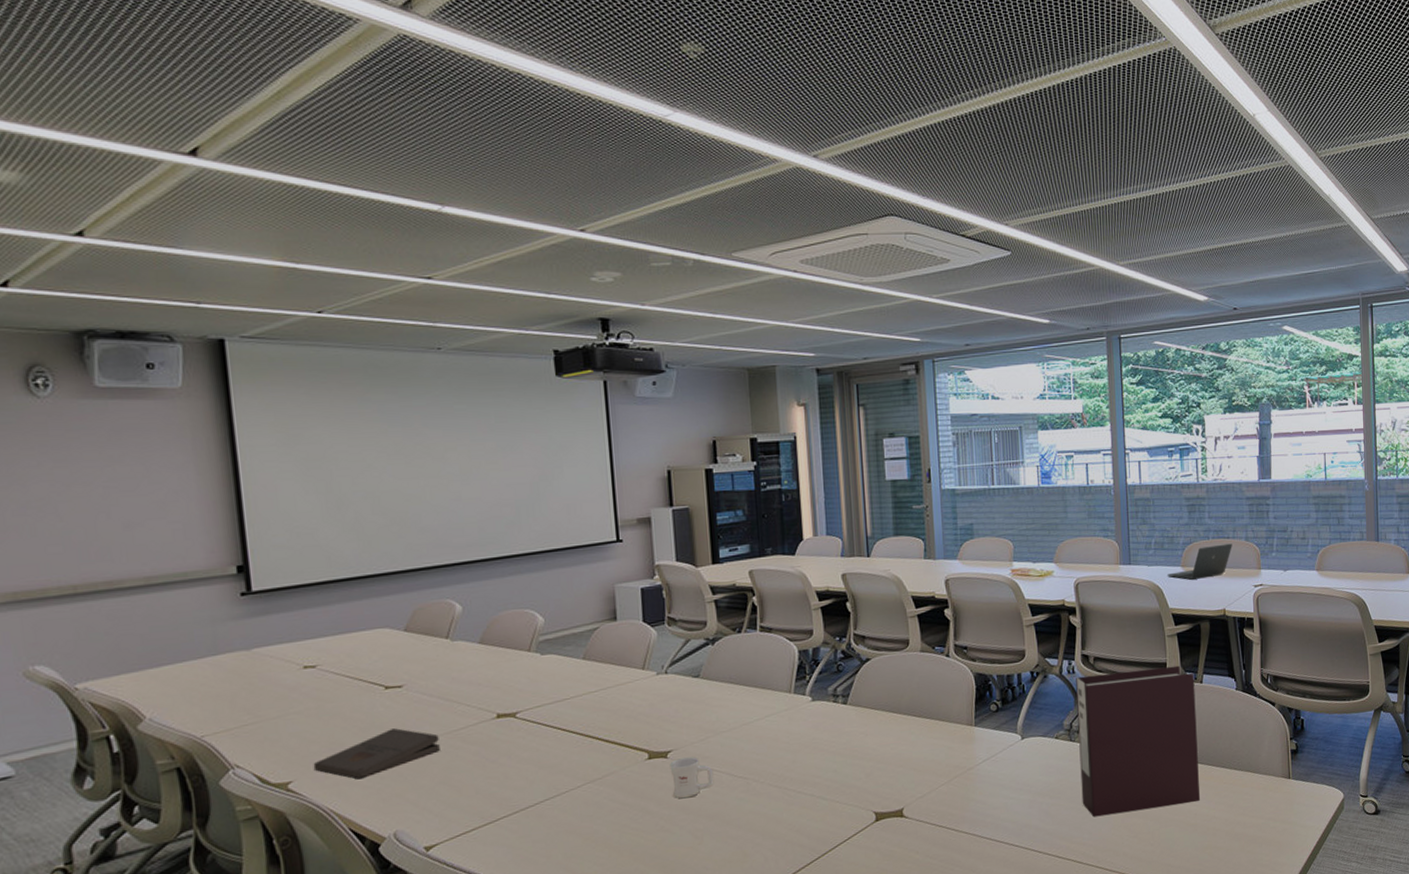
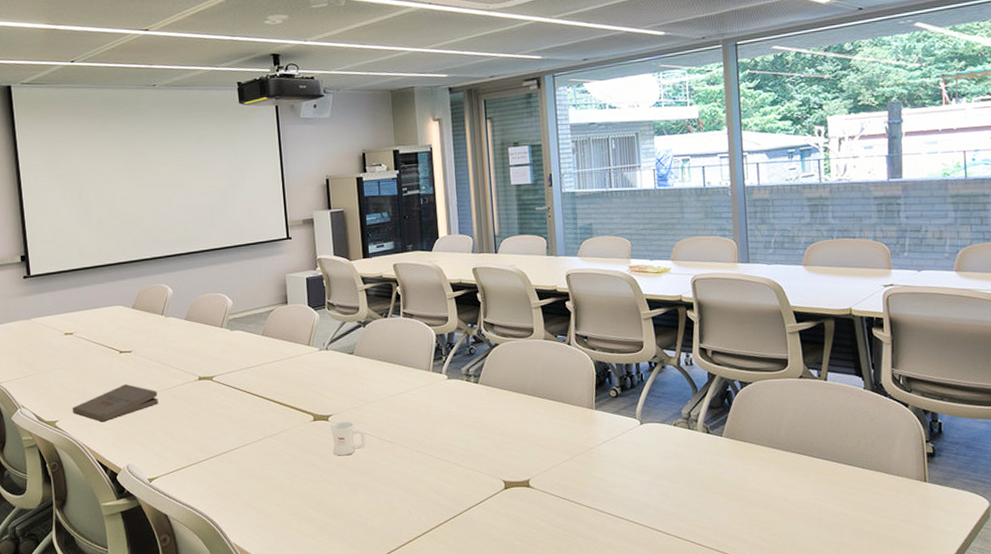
binder: present [1076,665,1201,817] -> none [694,362,826,503]
laptop: present [1167,543,1232,580] -> none [788,243,859,279]

